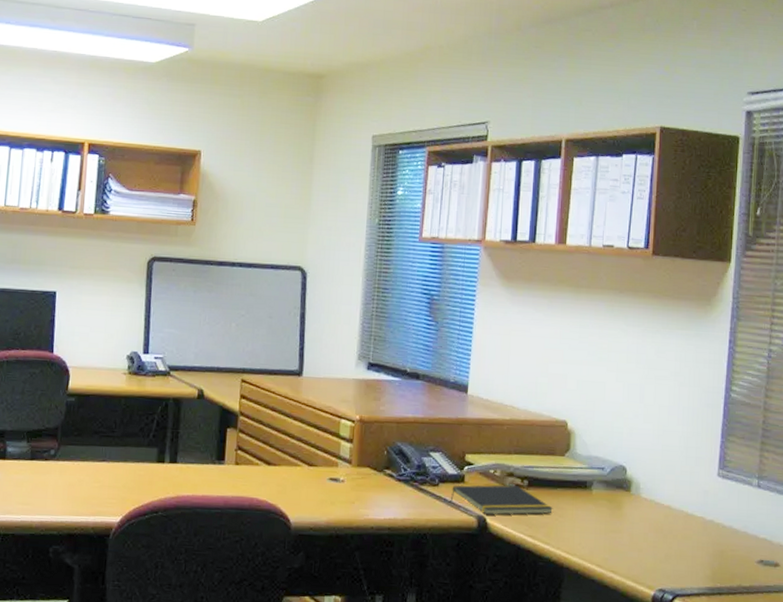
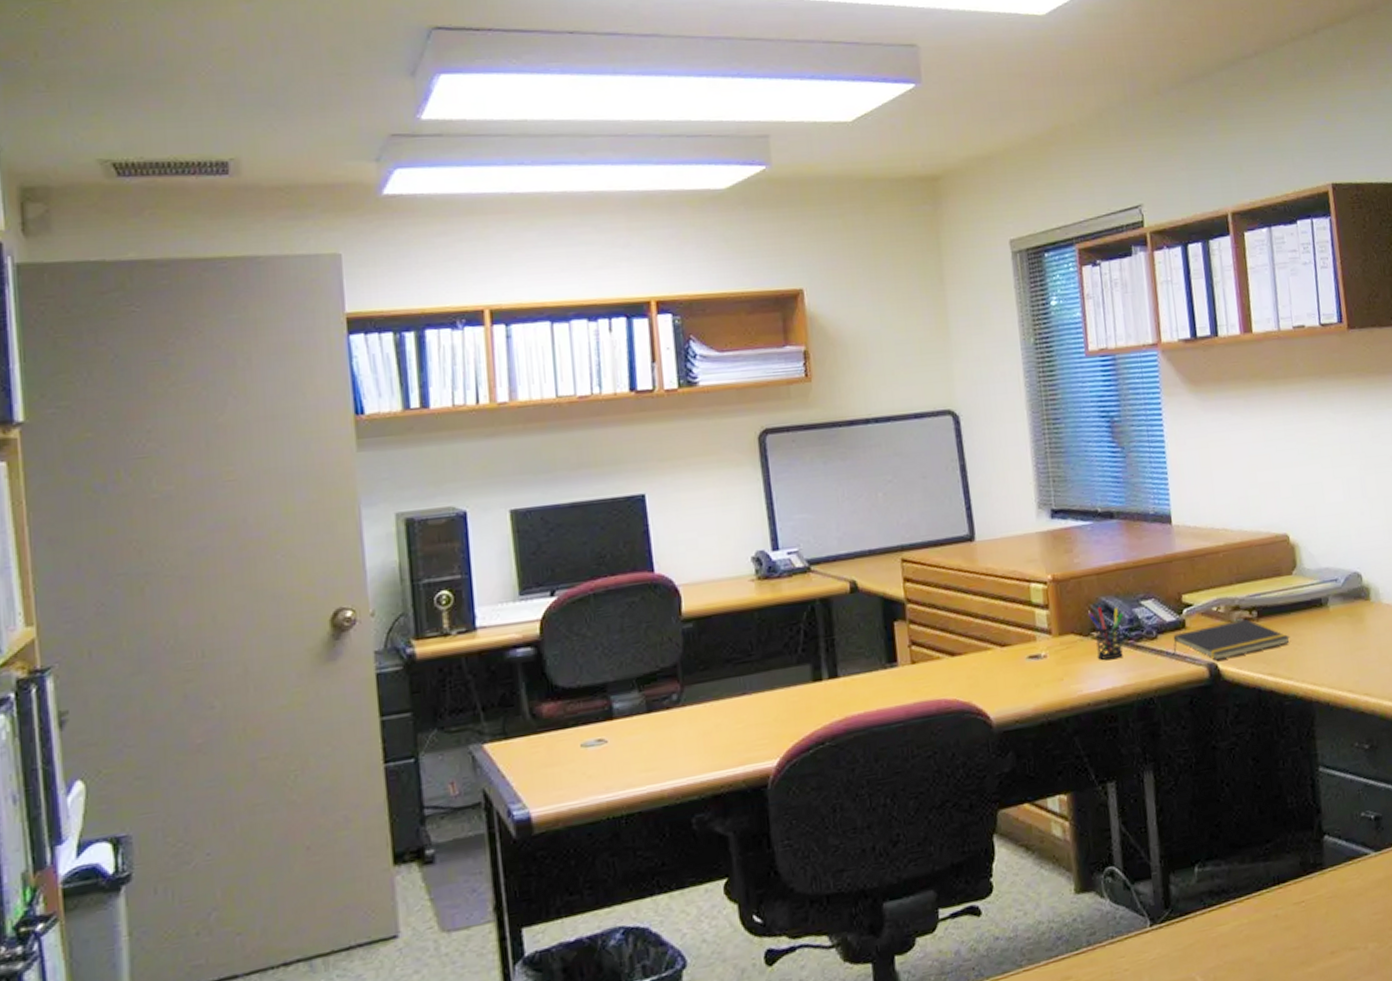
pen holder: none [384,450,414,496] -> present [1087,607,1124,660]

